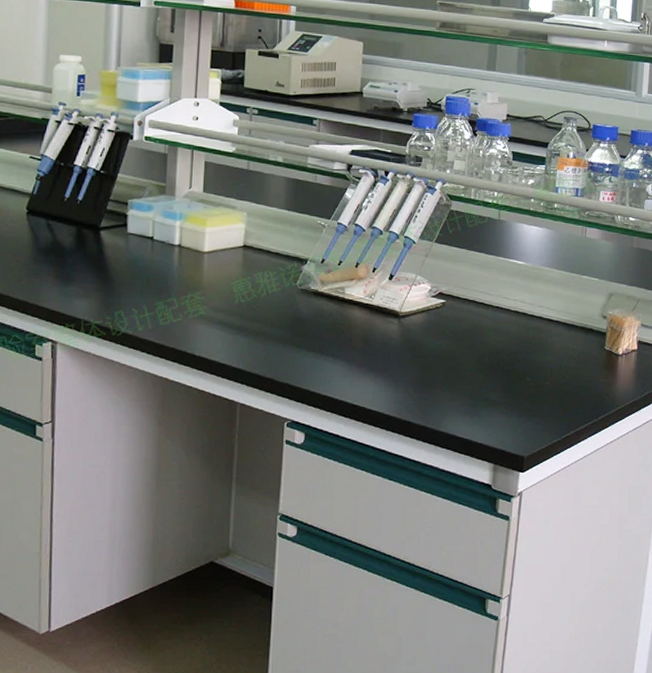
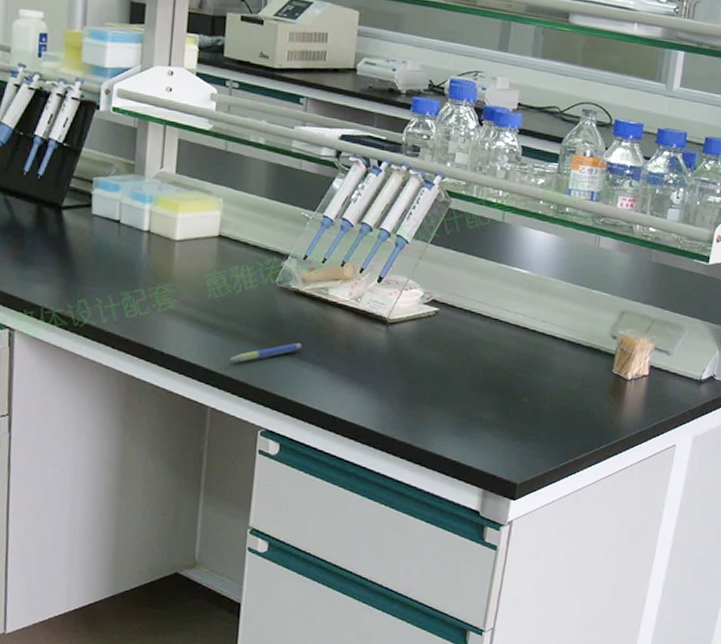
pen: none [256,339,323,359] -> present [229,343,302,361]

